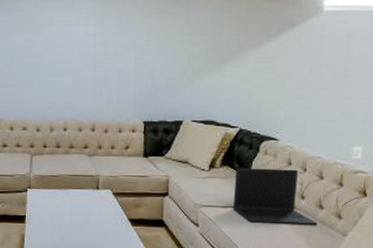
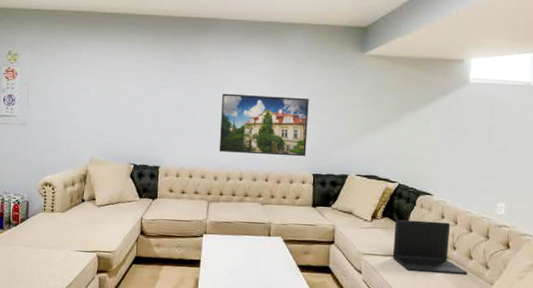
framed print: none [40,37,138,103] -> present [219,93,309,157]

